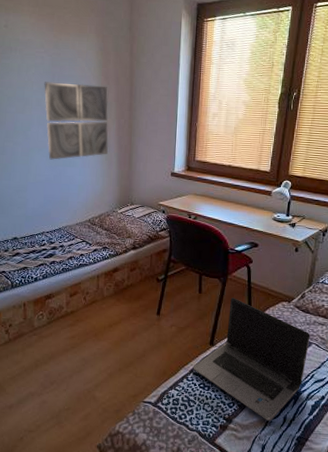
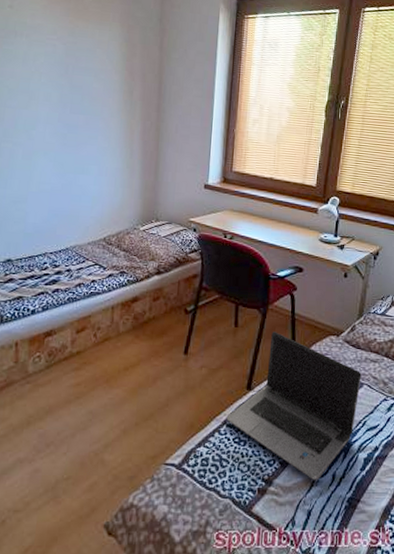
wall art: present [44,82,109,160] -> none [54,73,132,166]

